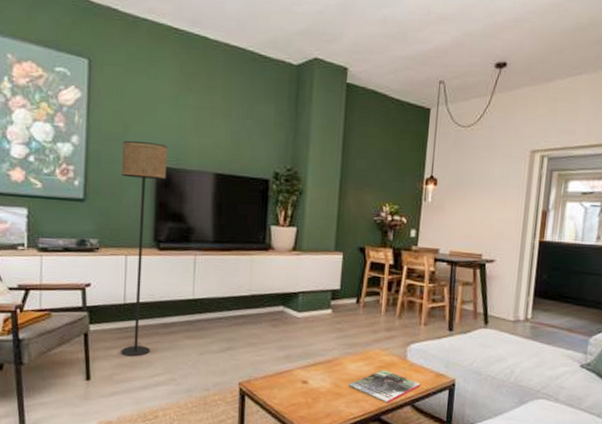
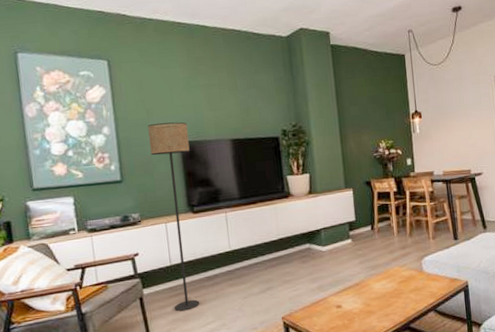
magazine: present [348,369,421,403] -> none [377,283,439,313]

